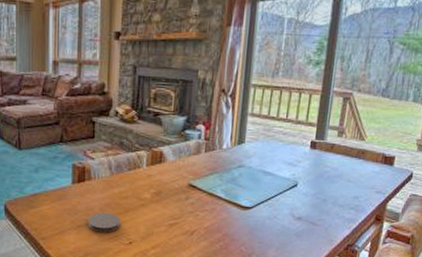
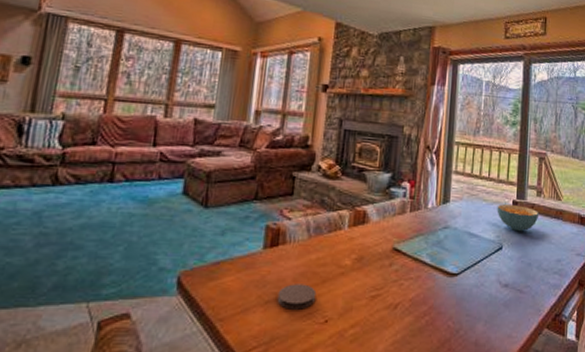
cereal bowl: none [293,145,339,171] -> present [497,204,539,232]

